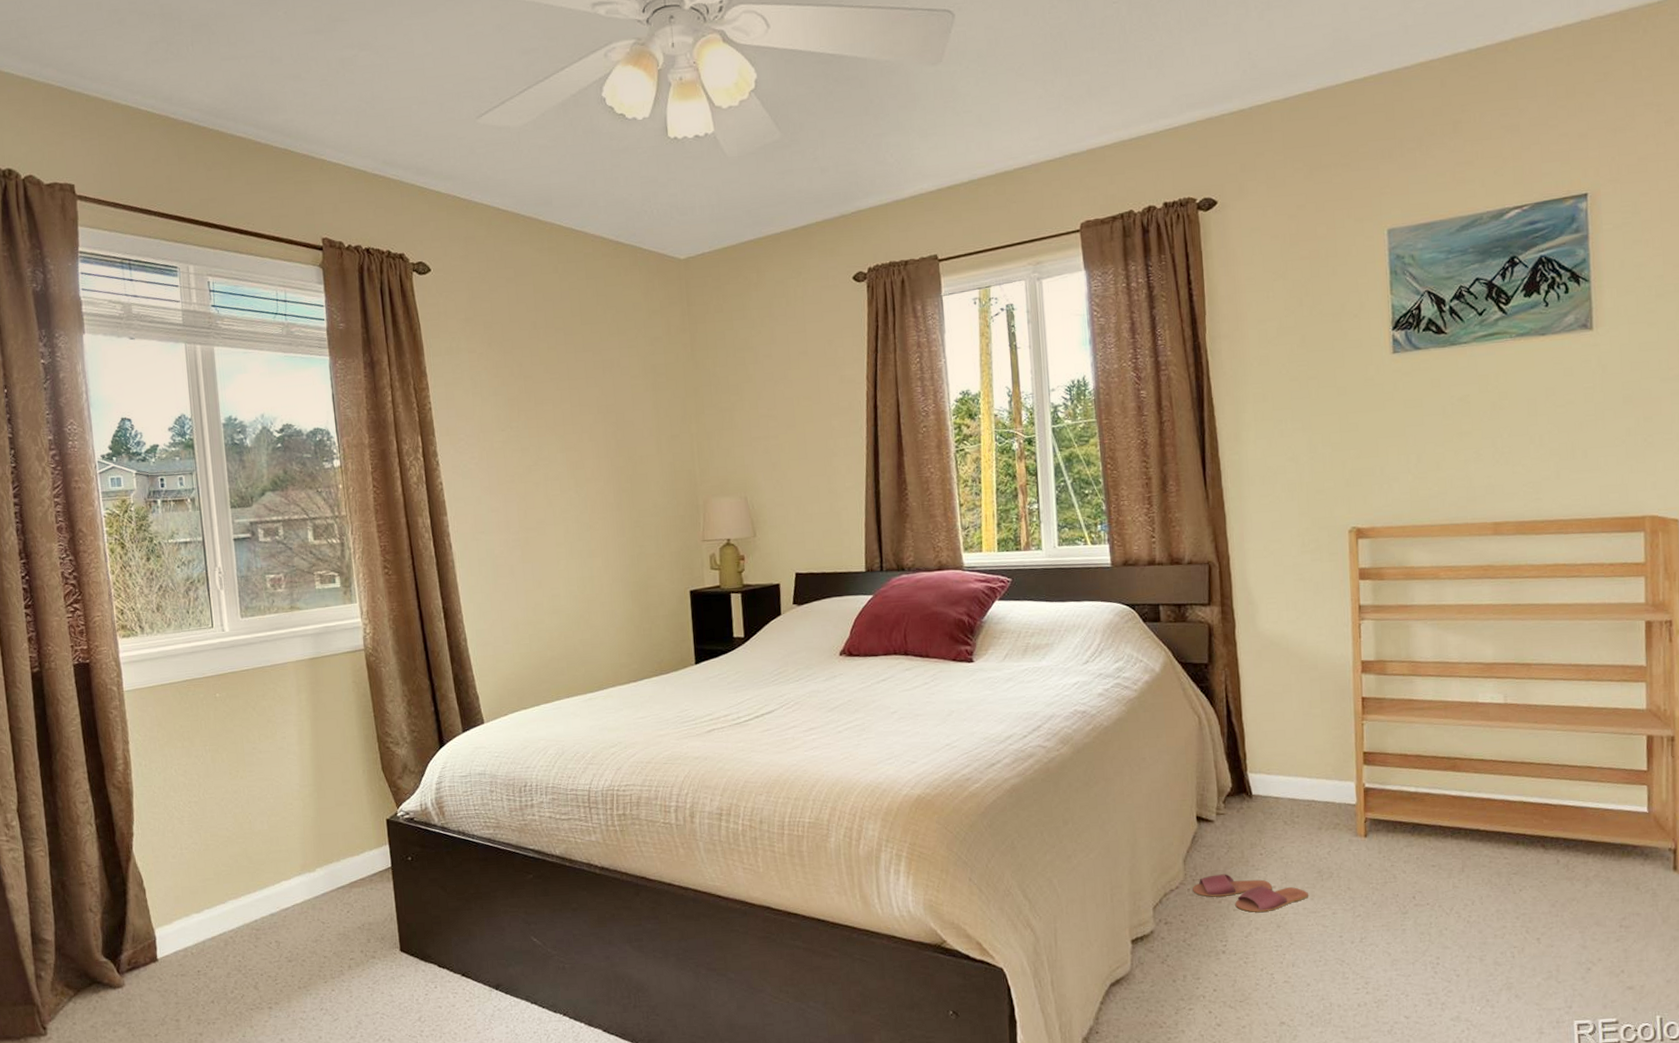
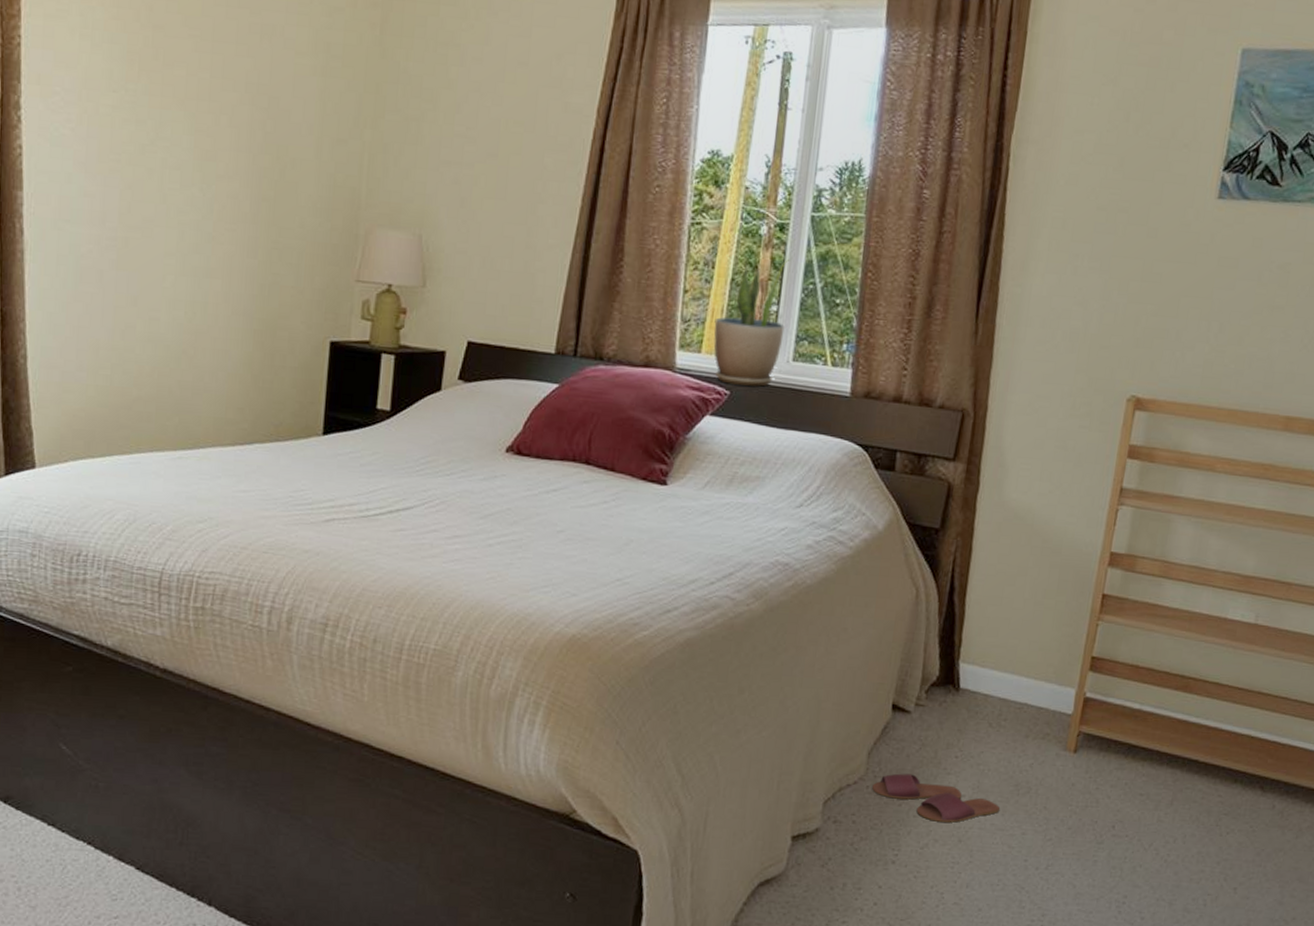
potted plant: none [988,465,1047,573] -> present [713,258,789,387]

